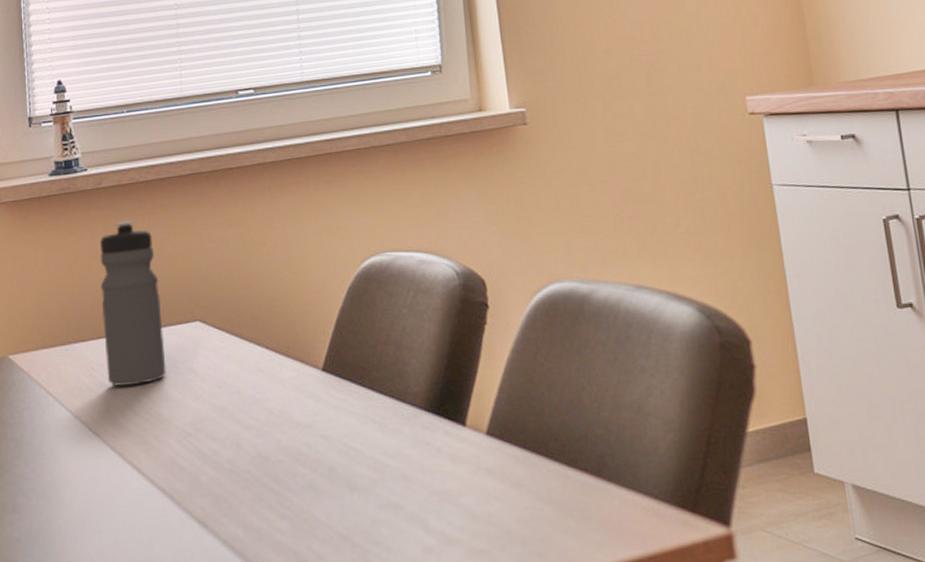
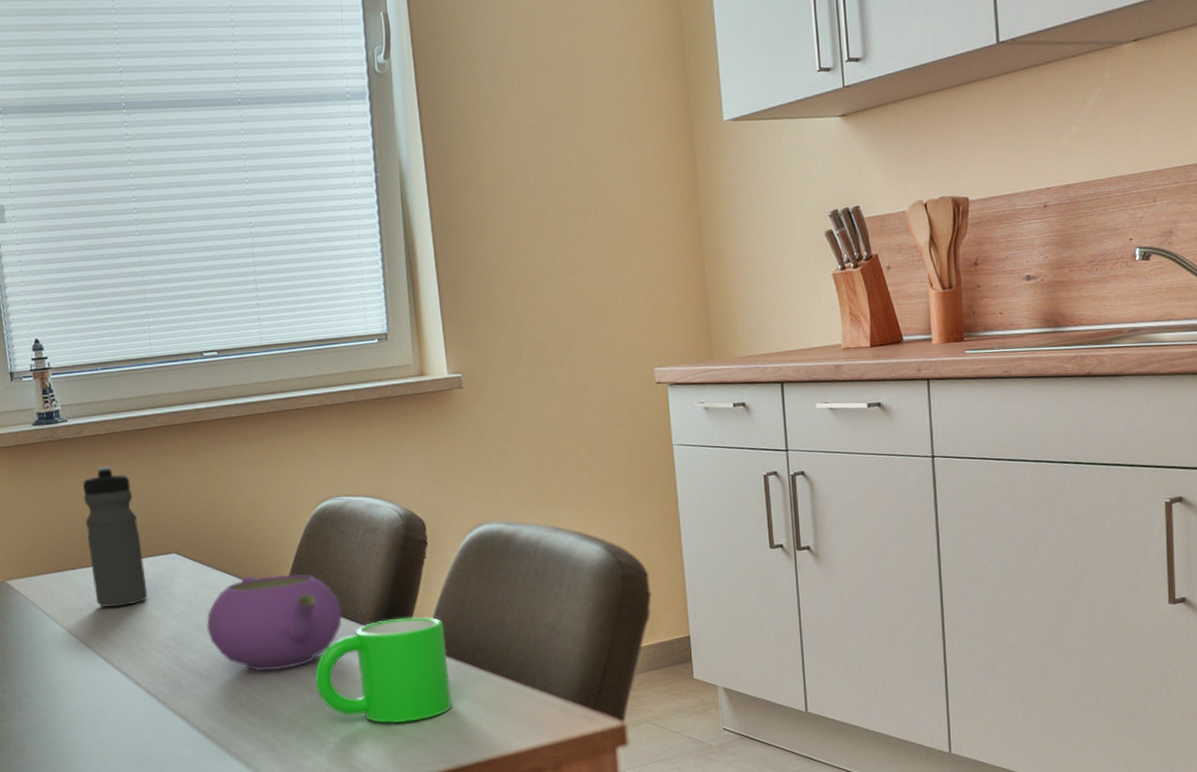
teapot: none [231,344,390,465] -> present [206,574,342,671]
mug: none [356,395,519,531] -> present [314,616,452,724]

